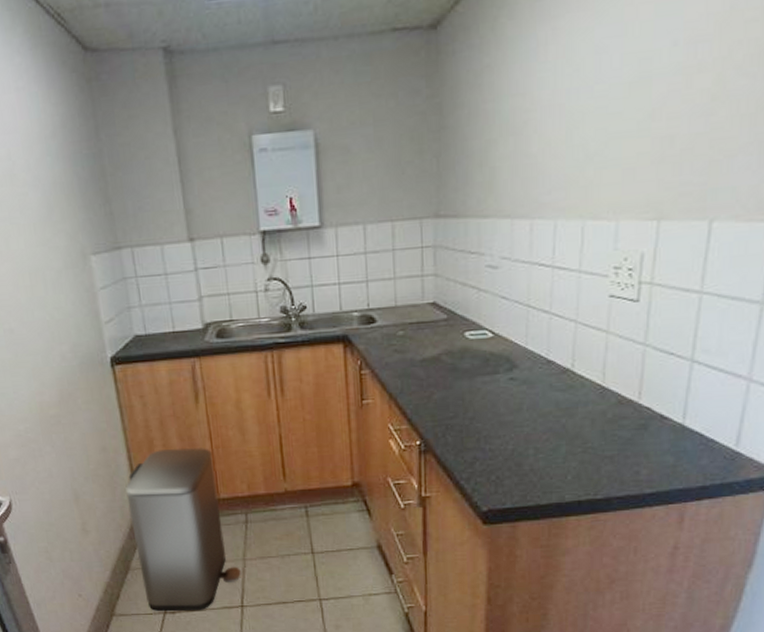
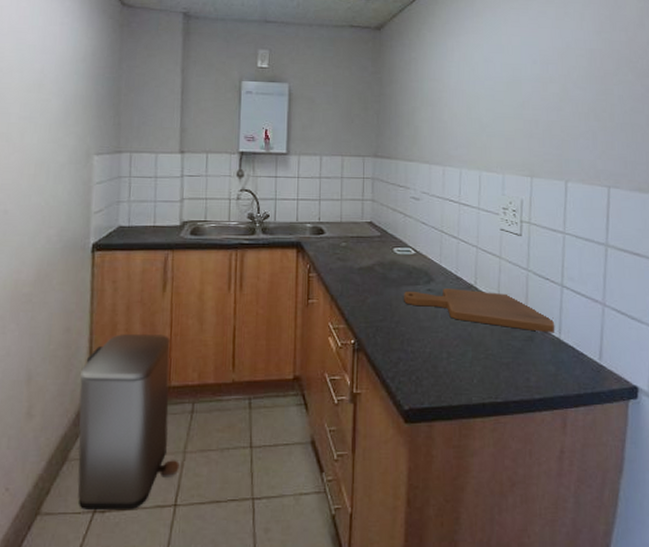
cutting board: none [479,374,679,419] -> present [404,288,555,333]

